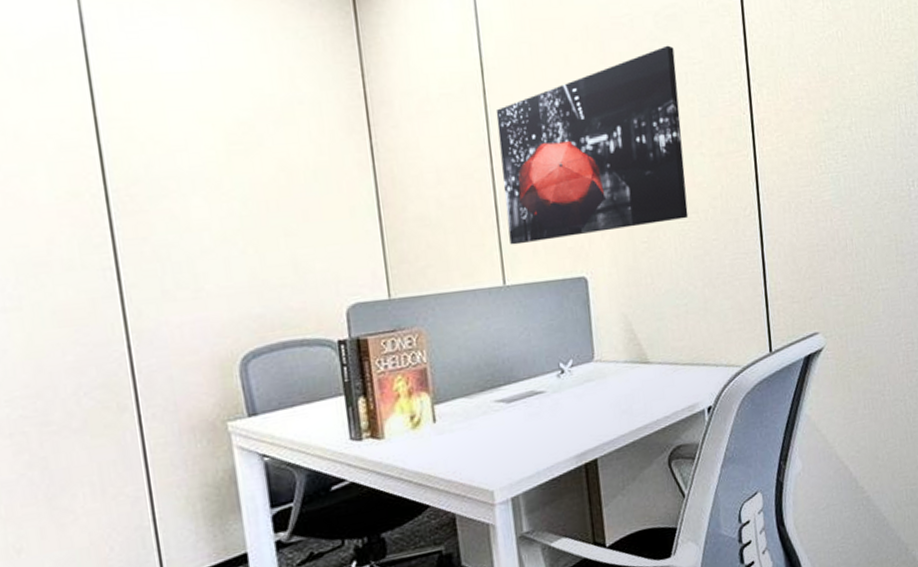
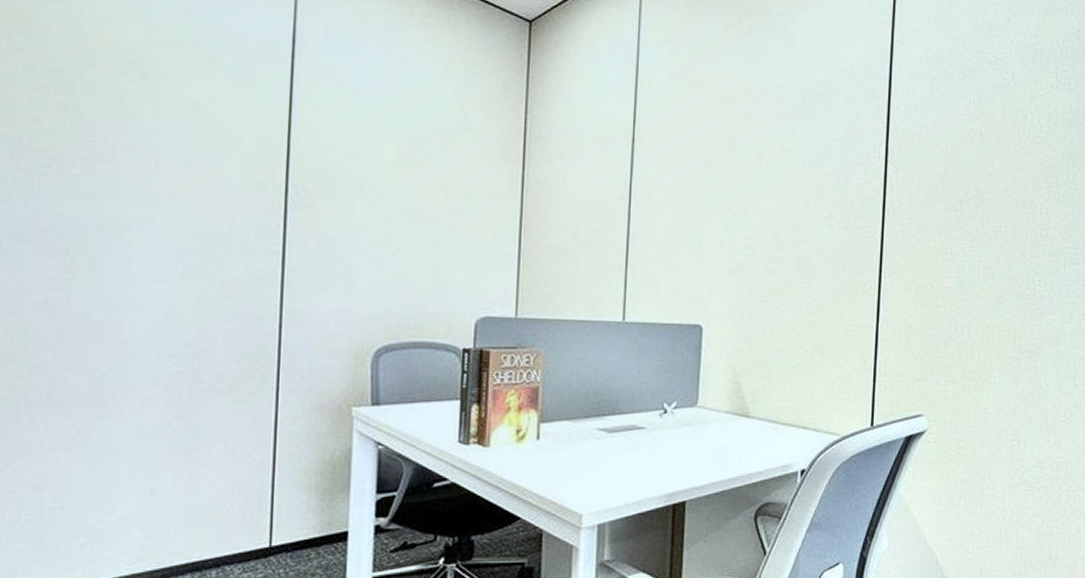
wall art: present [496,45,689,245] -> none [635,119,817,286]

